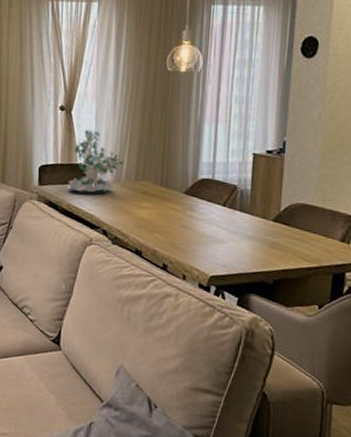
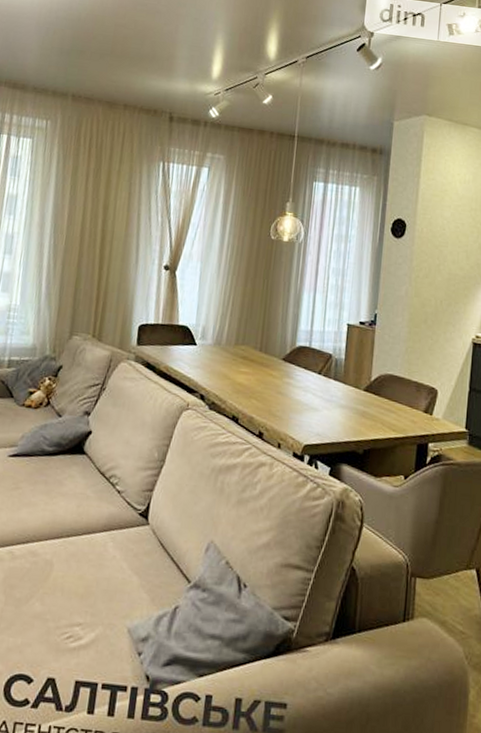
plant: present [68,130,124,193] -> none [167,291,225,356]

